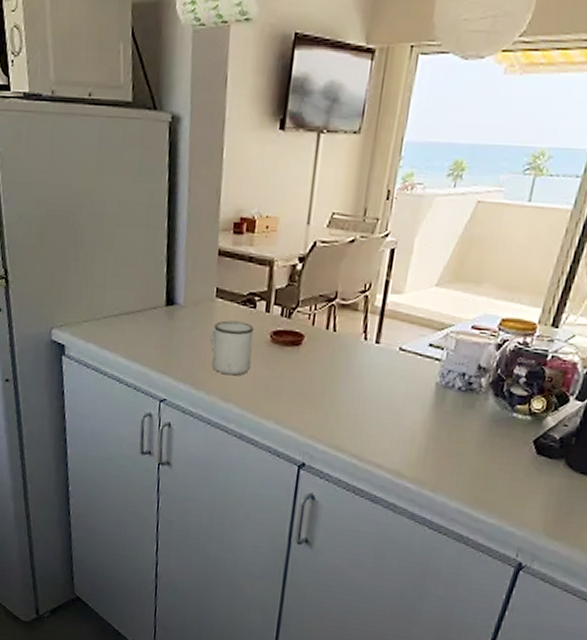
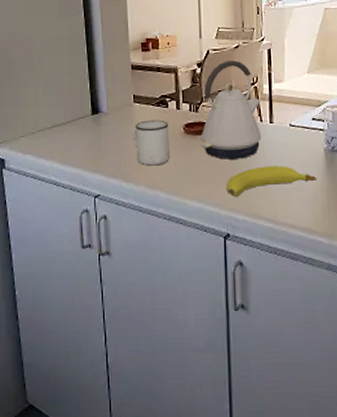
kettle: none [288,258,369,382] -> present [200,60,261,160]
fruit: none [309,393,420,424] -> present [226,165,317,197]

